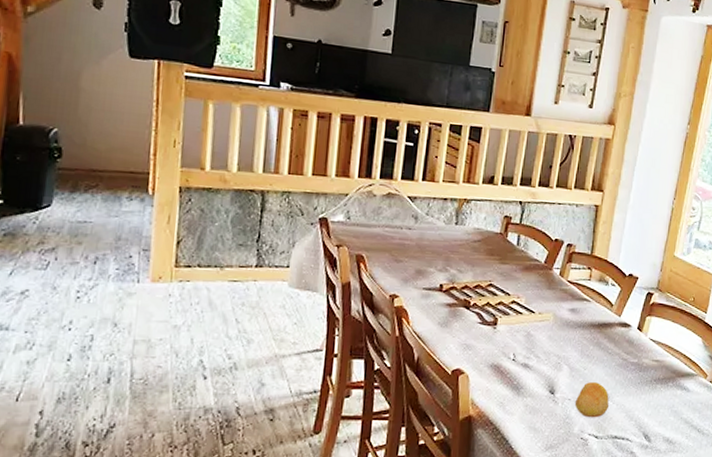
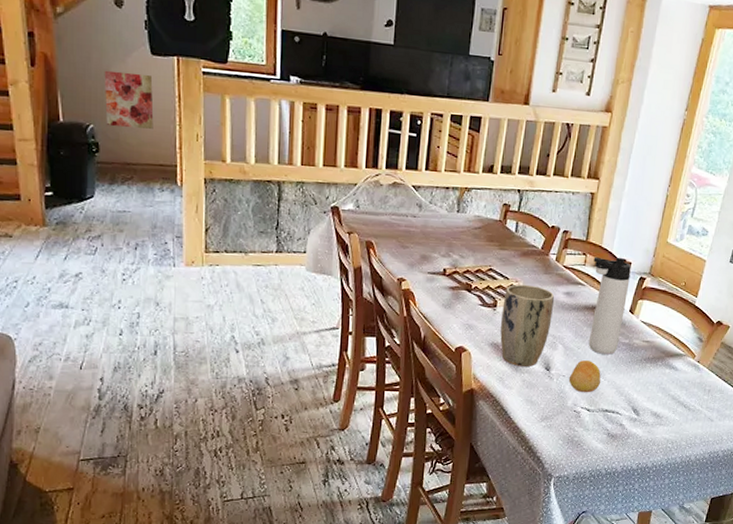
wall art: none [72,72,129,134] -> present [104,70,154,129]
plant pot: none [501,300,559,390] -> present [500,284,555,367]
thermos bottle: none [595,271,638,375] -> present [588,256,631,355]

